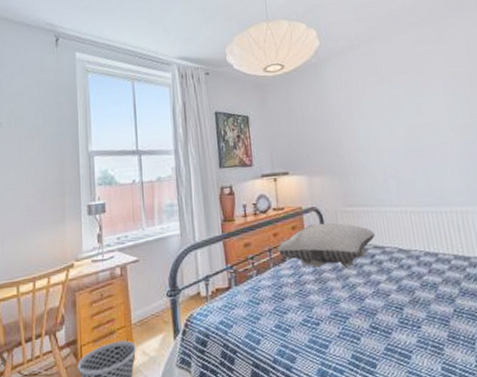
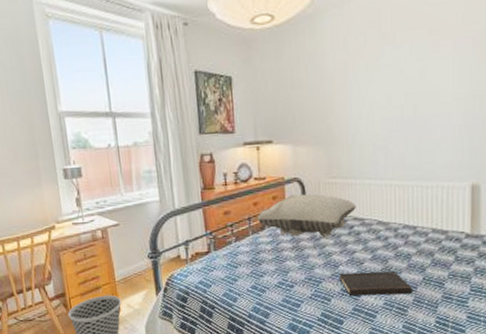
hardcover book: none [365,303,446,333] -> present [339,271,412,296]

